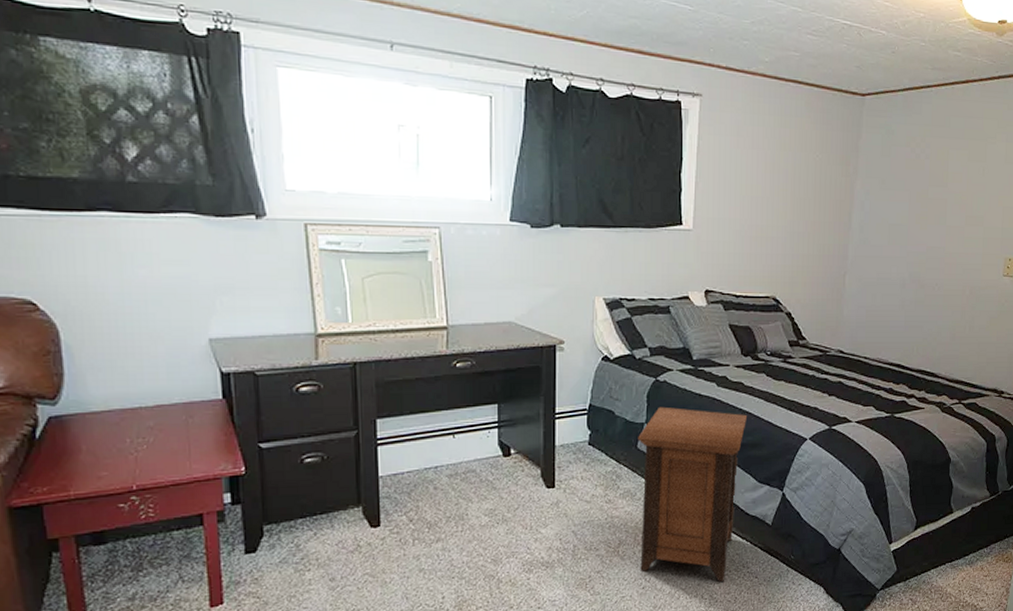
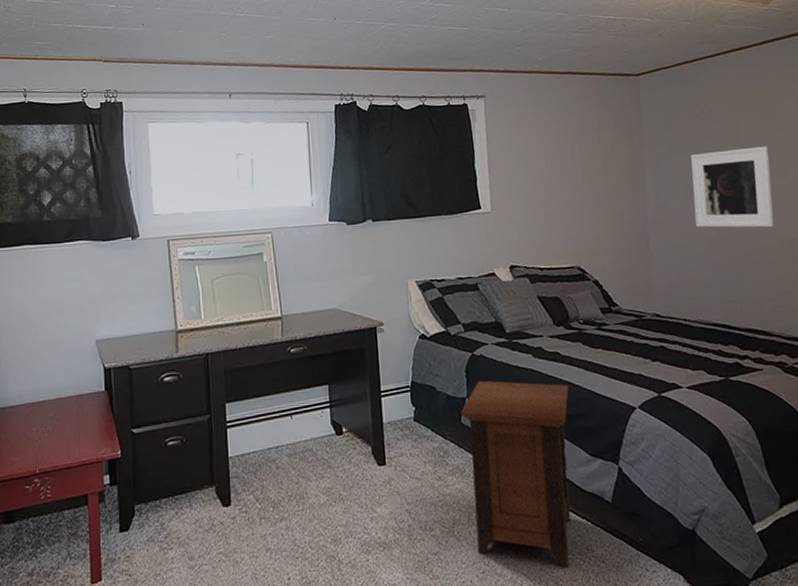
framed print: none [891,189,971,274] -> present [690,146,775,228]

